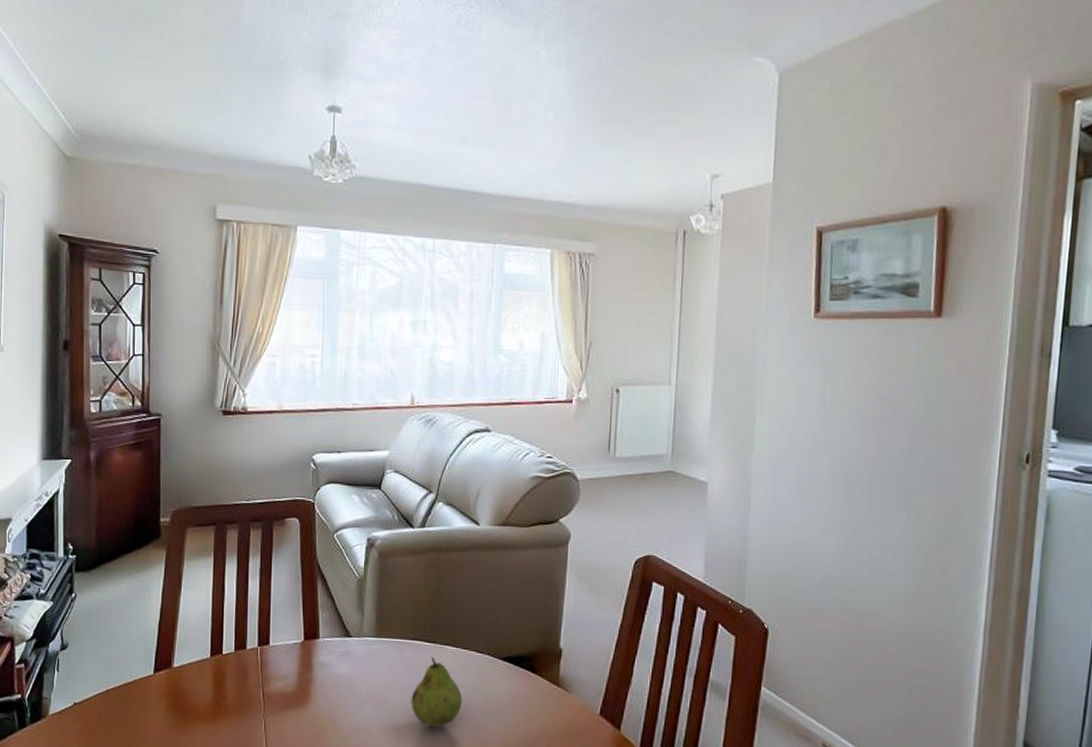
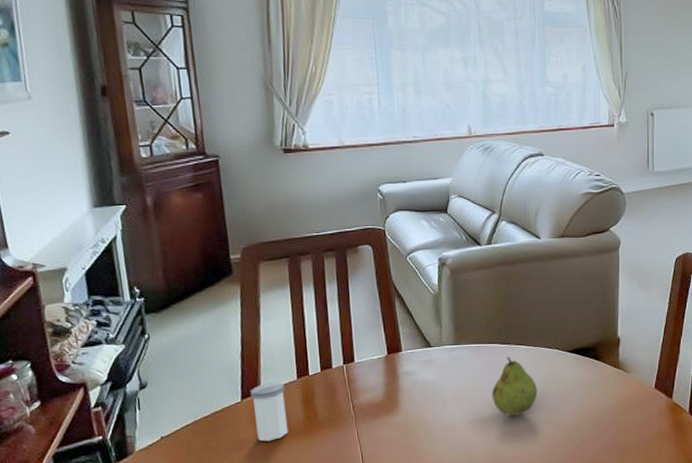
salt shaker: none [163,657,196,722] -> present [250,382,288,442]

